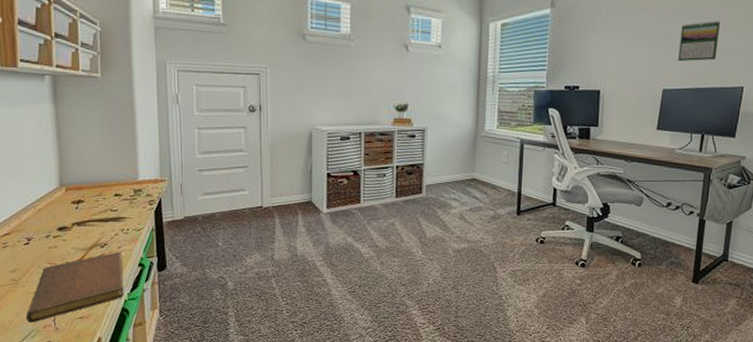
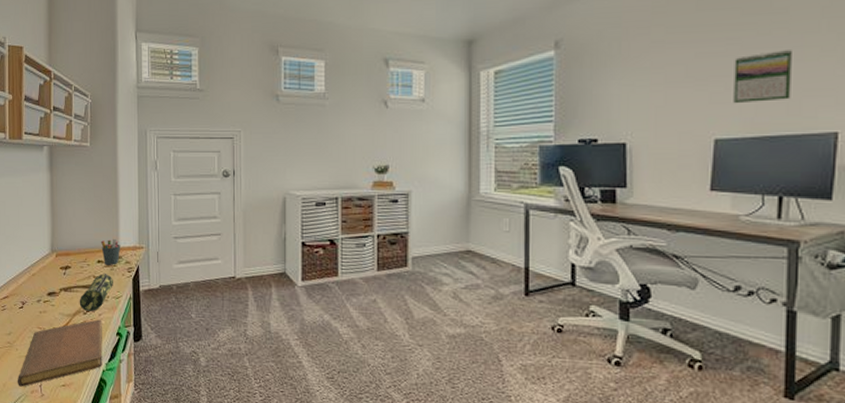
pencil case: none [95,206,133,244] -> present [79,272,113,312]
pen holder: none [117,172,141,198] -> present [100,238,121,265]

